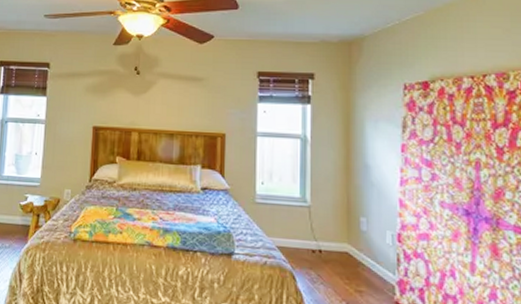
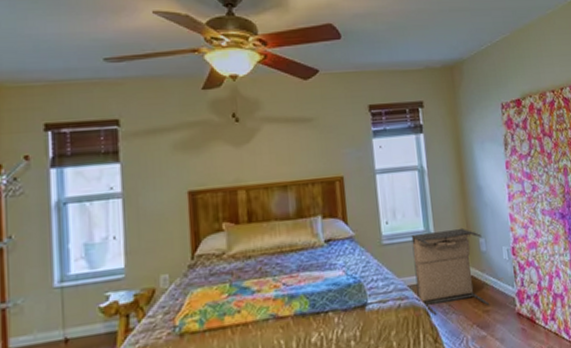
laundry hamper: none [285,200,364,286] -> present [411,227,490,315]

